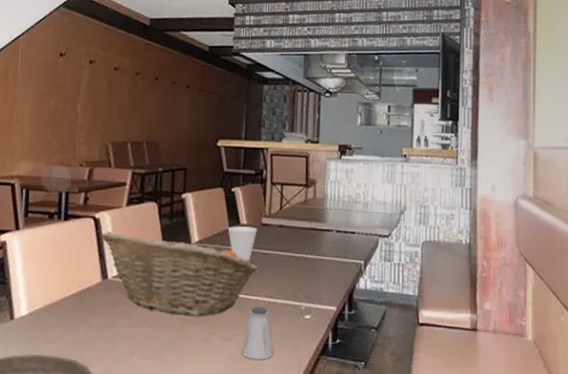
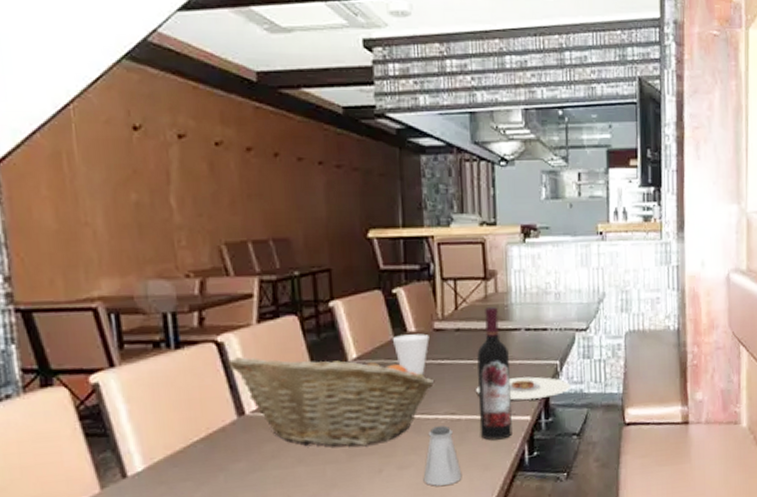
wine bottle: none [292,210,322,325] -> present [477,307,512,440]
plate: none [292,272,372,292] -> present [476,376,571,400]

